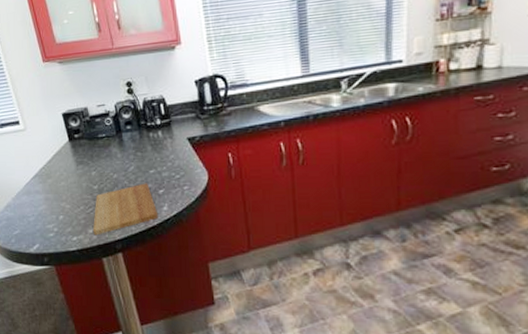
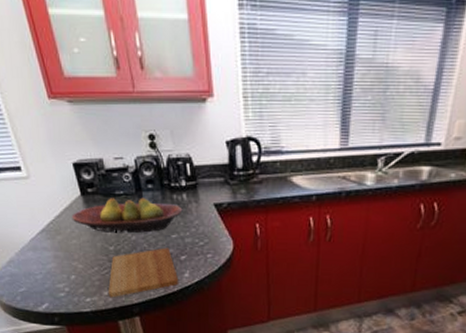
fruit bowl: none [60,138,159,173] -> present [71,197,183,234]

